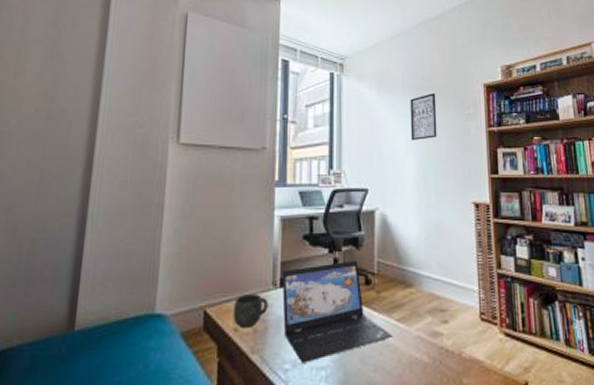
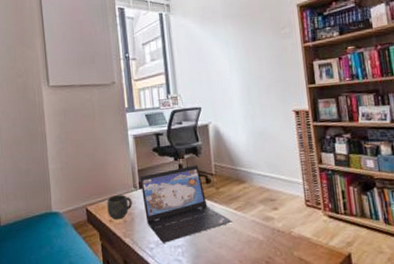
wall art: present [410,93,437,141] -> none [230,19,257,63]

